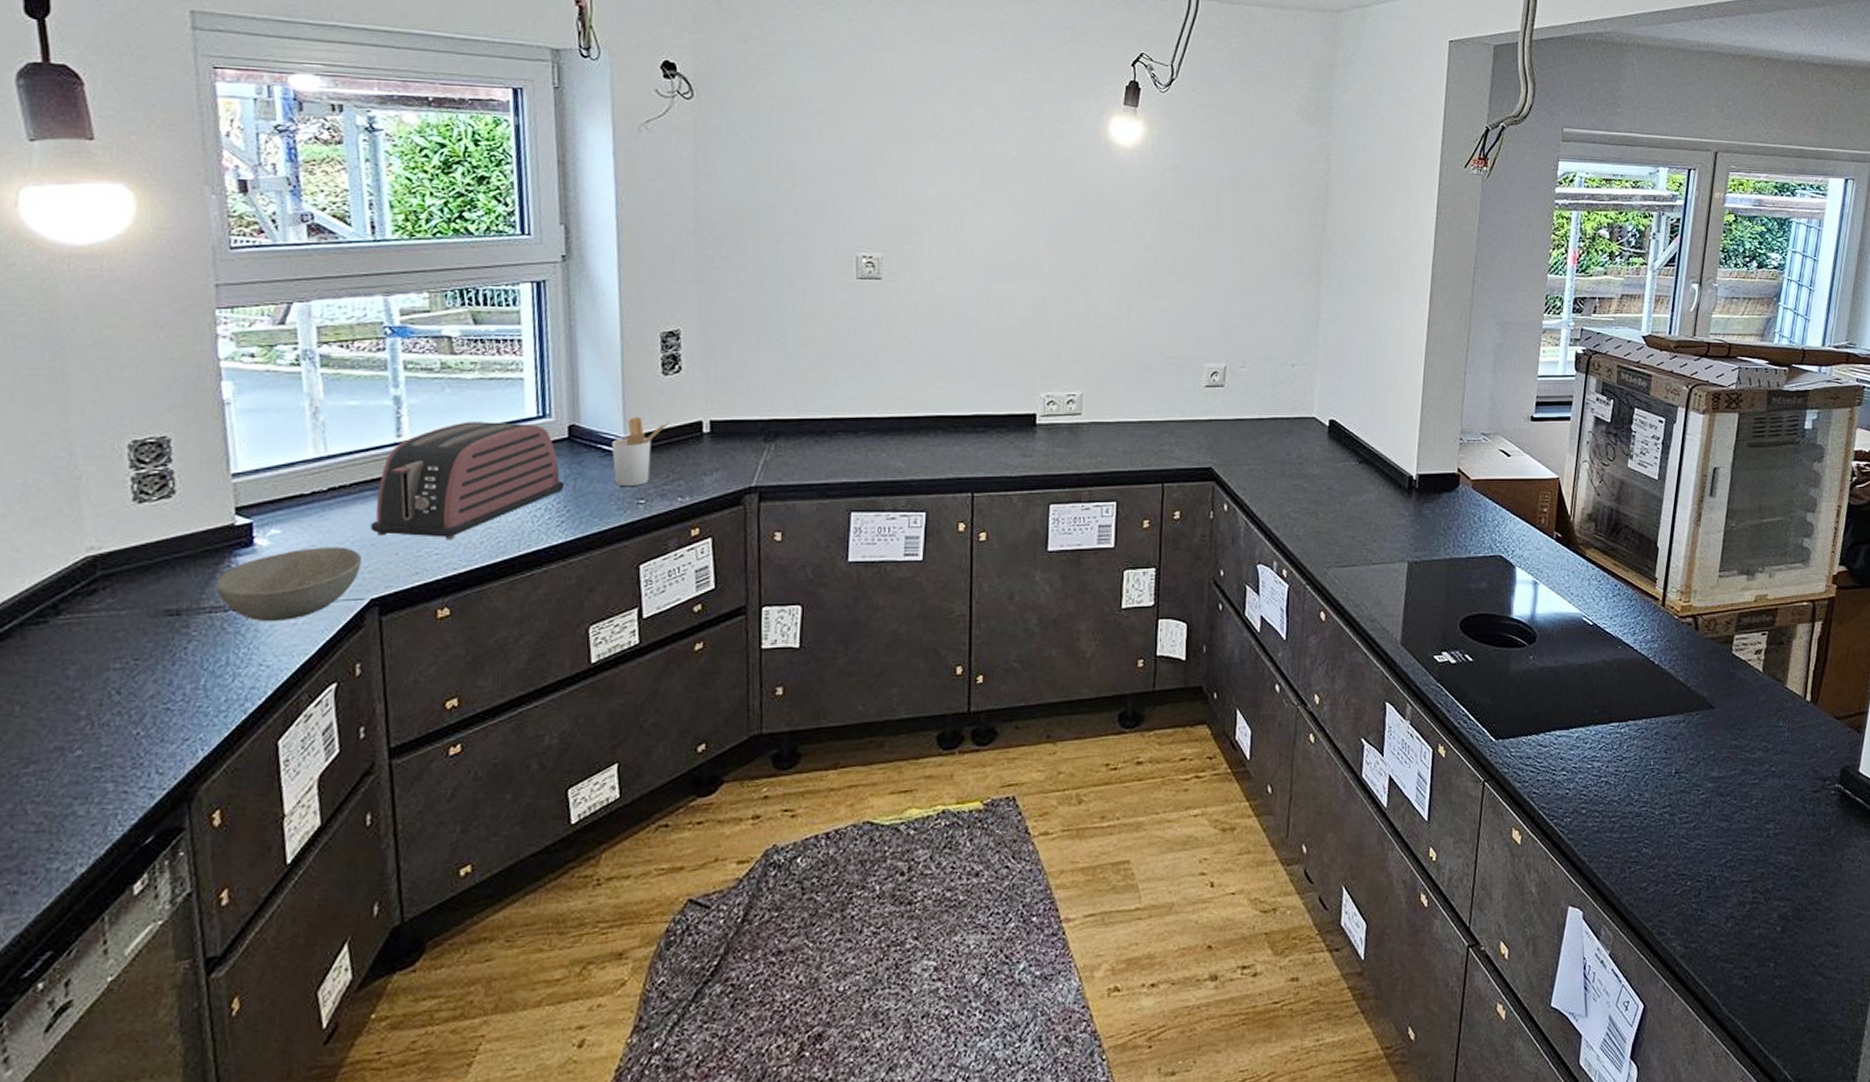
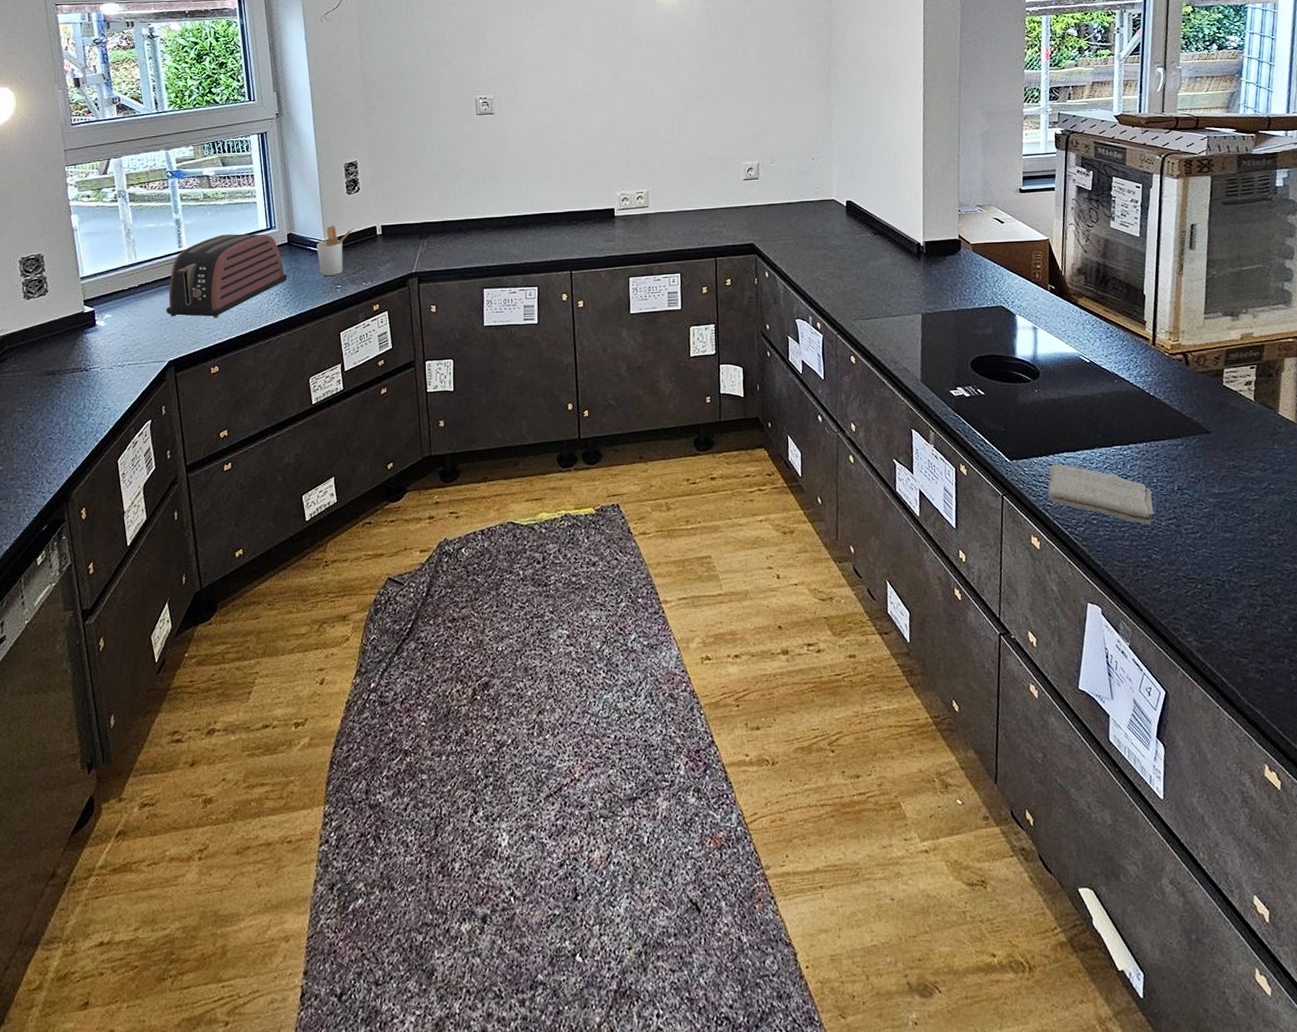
bowl: present [216,547,361,622] -> none [75,325,161,378]
washcloth: none [1535,744,1649,815] -> present [1047,464,1155,525]

